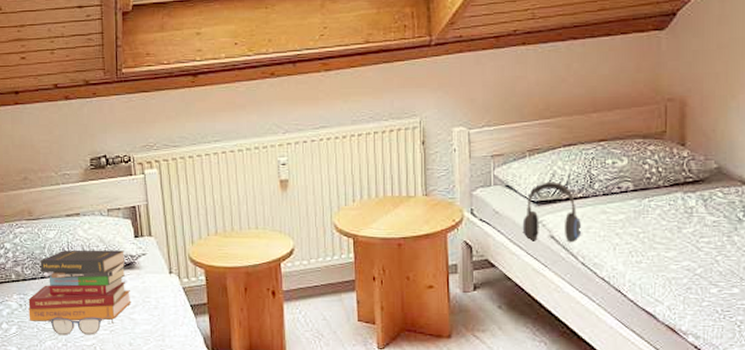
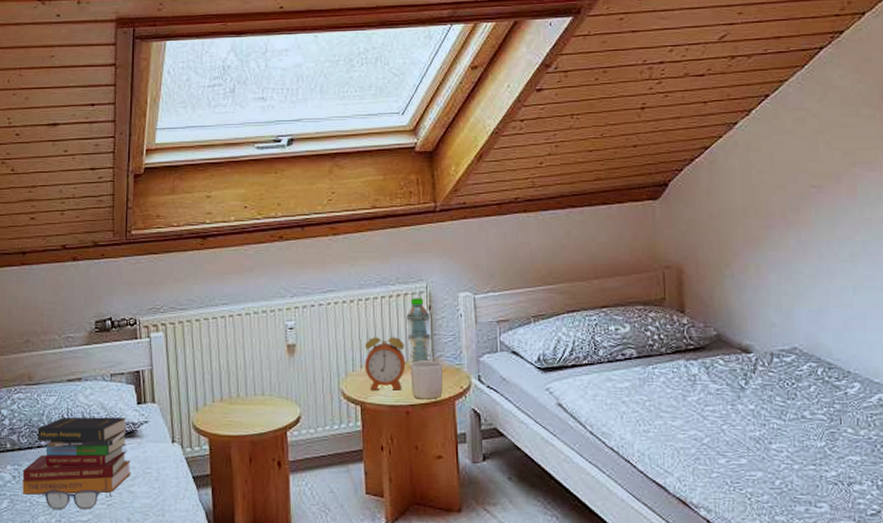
alarm clock: none [357,171,398,224] -> present [364,336,406,390]
water bottle: none [399,133,425,205] -> present [406,298,433,371]
mug: none [402,195,435,232] -> present [410,360,443,399]
headphones: present [522,181,582,243] -> none [530,348,589,411]

